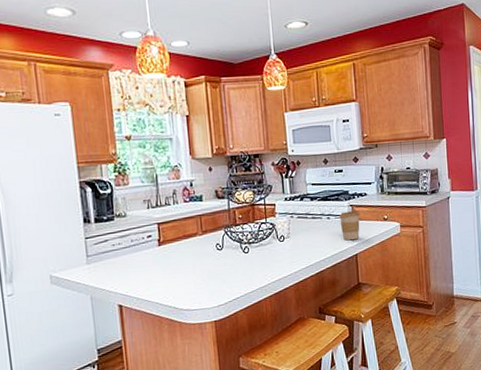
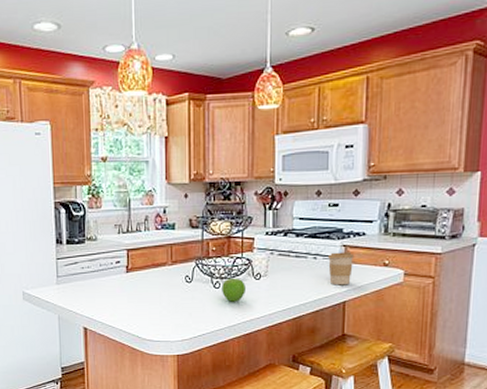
fruit: none [250,241,272,265] -> present [222,278,245,302]

